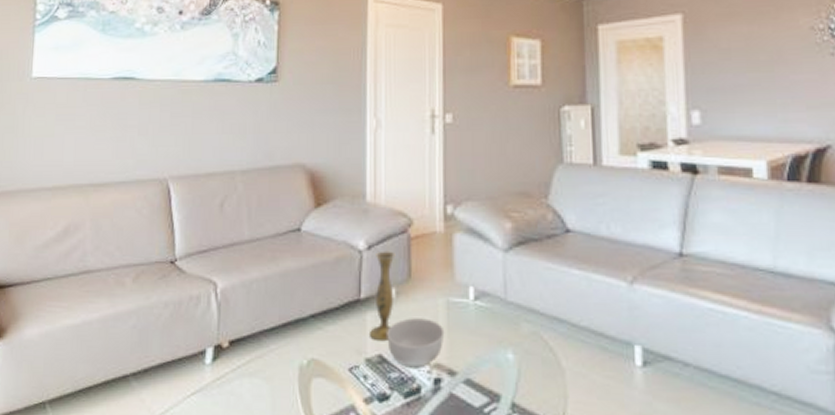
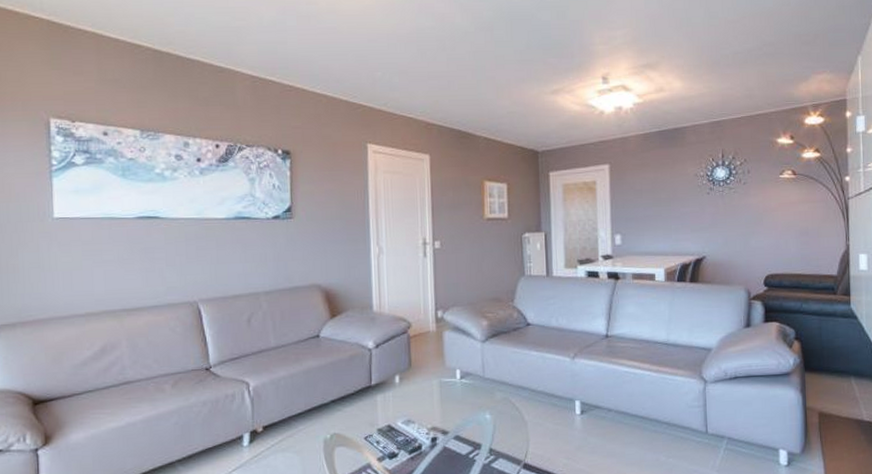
vase: present [370,251,396,342] -> none [380,347,399,416]
bowl: present [387,318,445,370] -> none [394,395,439,433]

